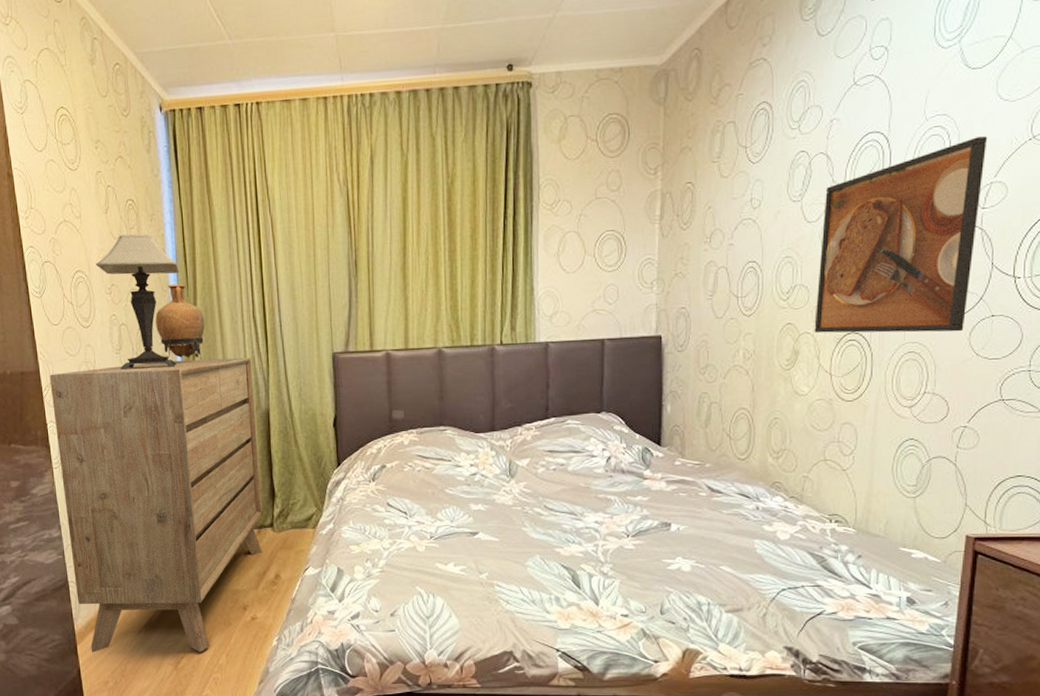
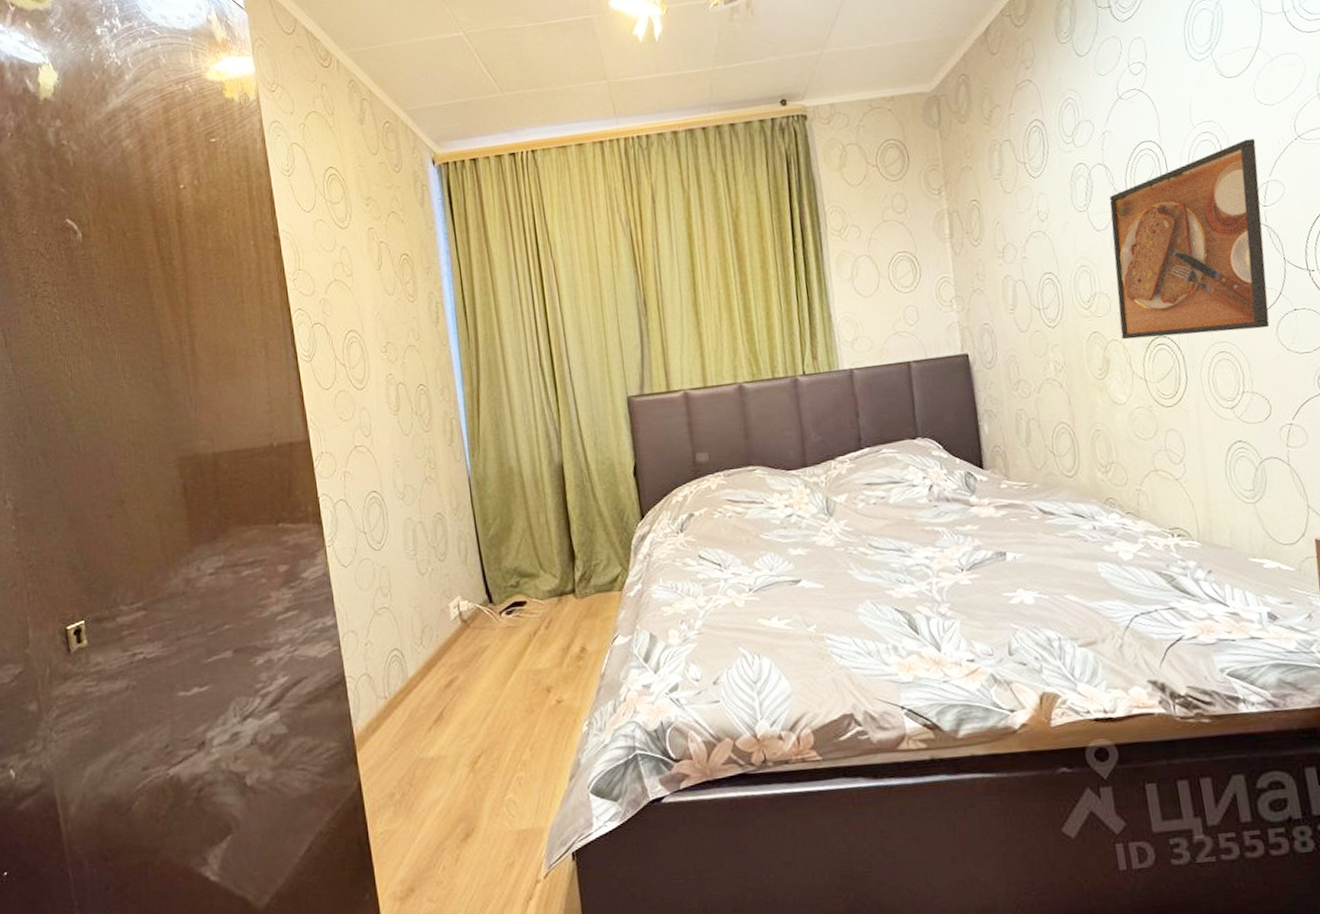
dresser: present [49,357,262,652] -> none [321,408,565,760]
table lamp: present [95,234,179,370] -> none [369,288,460,433]
vase: present [156,284,205,360] -> none [435,336,489,416]

